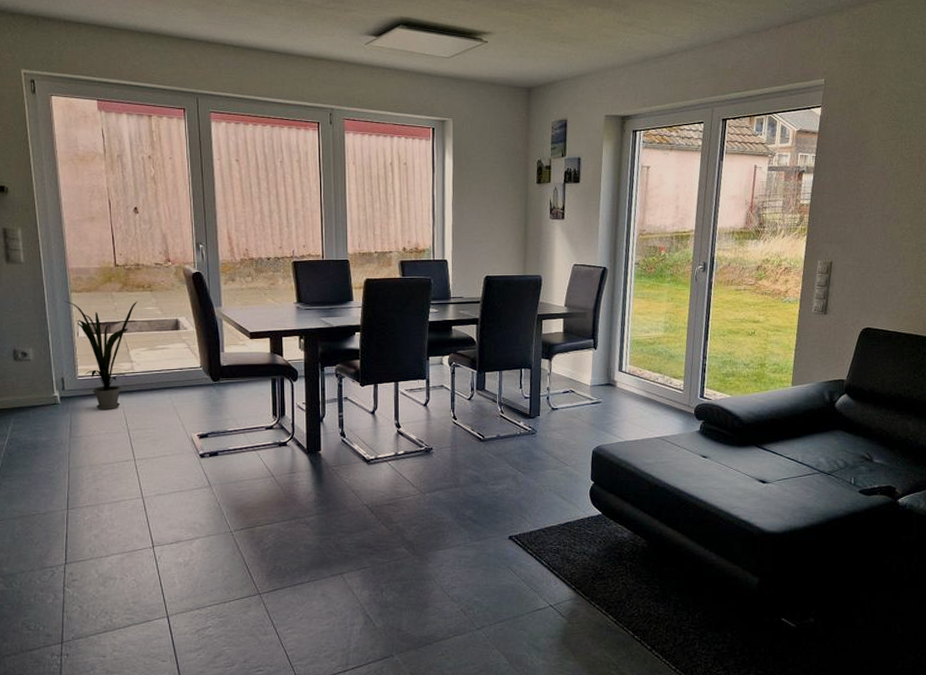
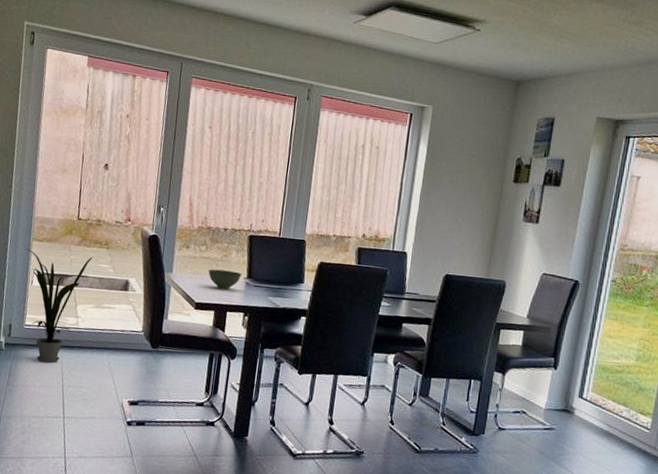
bowl: none [257,298,291,316] -> present [208,269,242,290]

